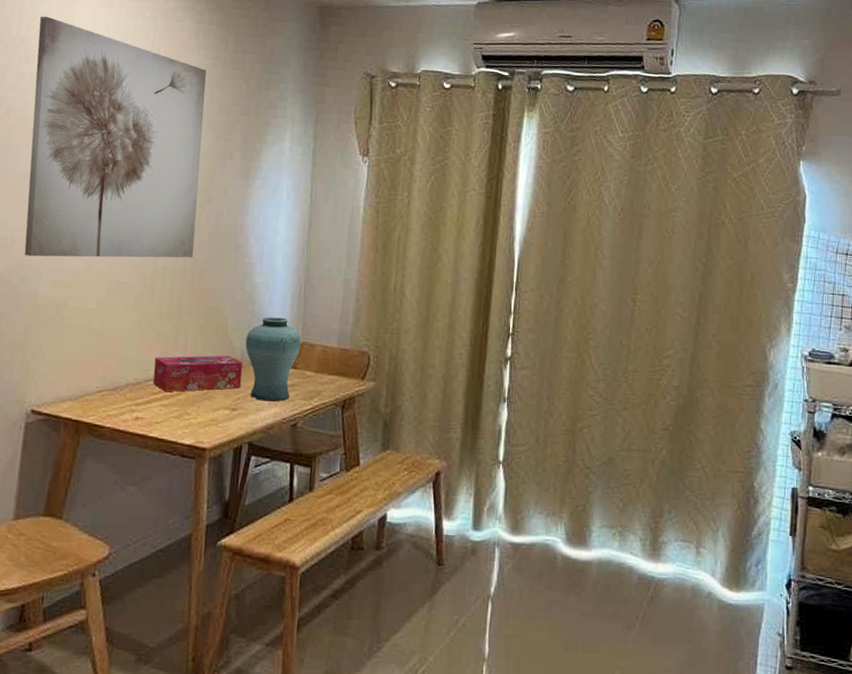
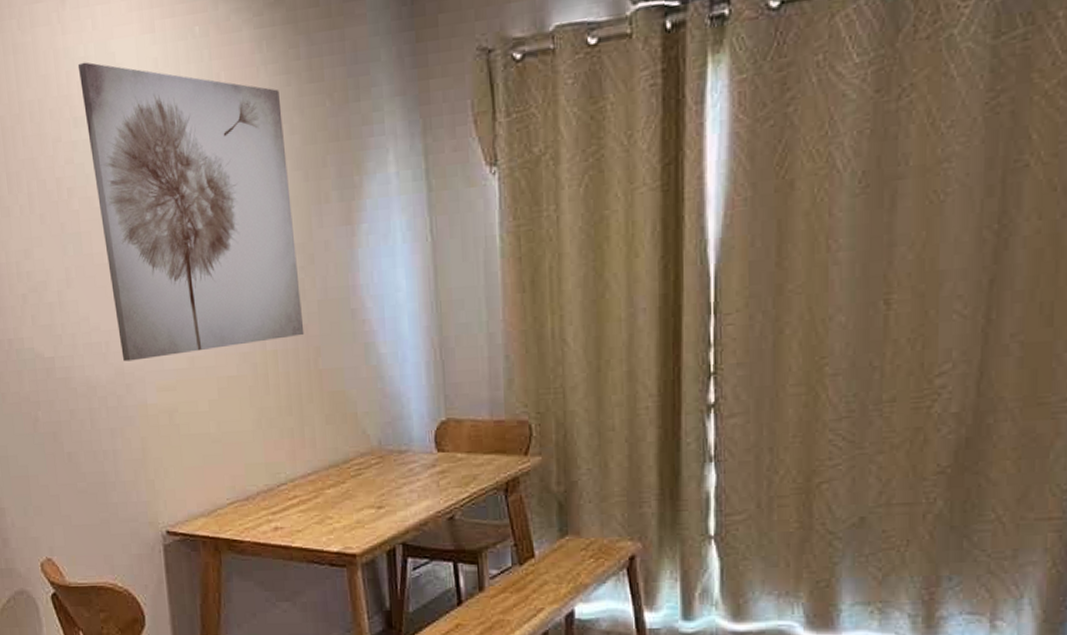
tissue box: present [153,355,243,392] -> none [283,446,384,496]
vase: present [245,316,302,402] -> none [380,392,446,494]

